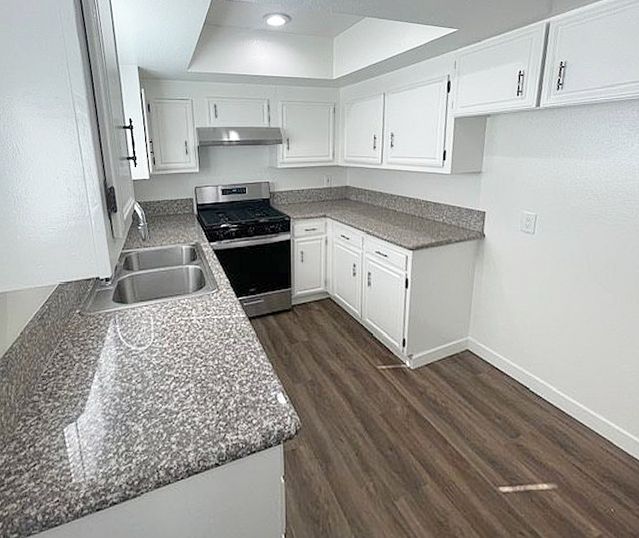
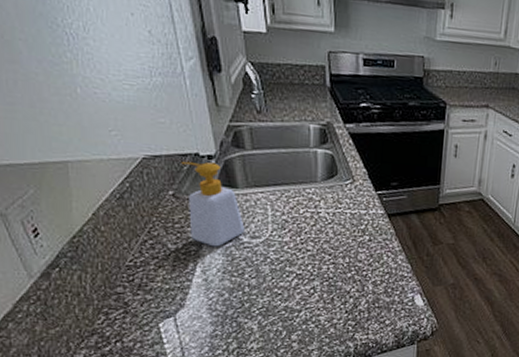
soap bottle: none [86,284,133,356] -> present [181,161,245,247]

